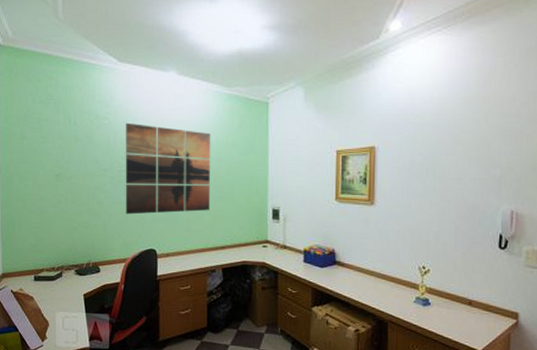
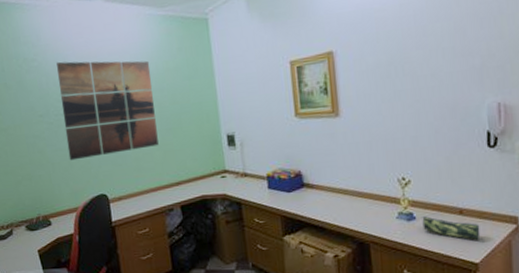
pencil case: none [435,303,485,330] -> present [420,216,481,240]

